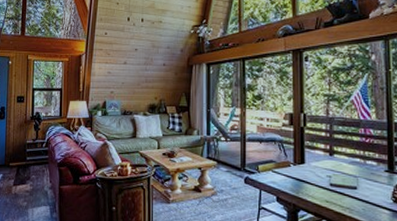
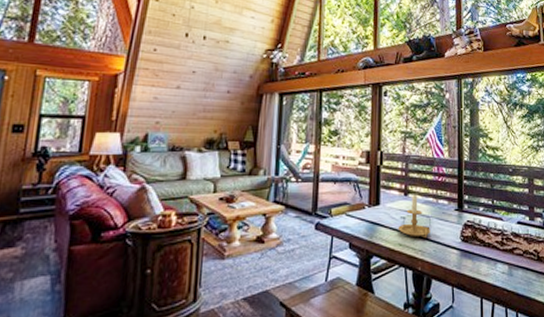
candle holder: none [324,154,358,196] -> present [398,194,430,237]

